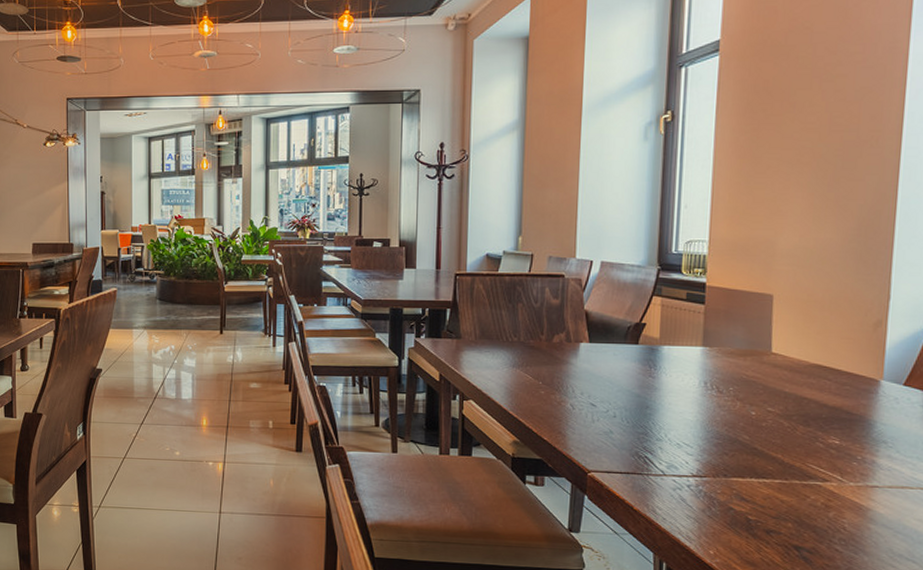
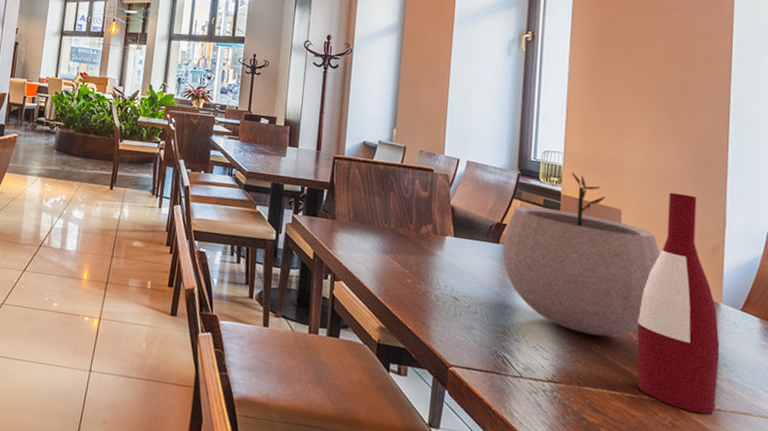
plant pot: none [642,260,816,426] -> present [502,172,661,337]
wine bottle: none [788,270,879,492] -> present [637,192,720,414]

